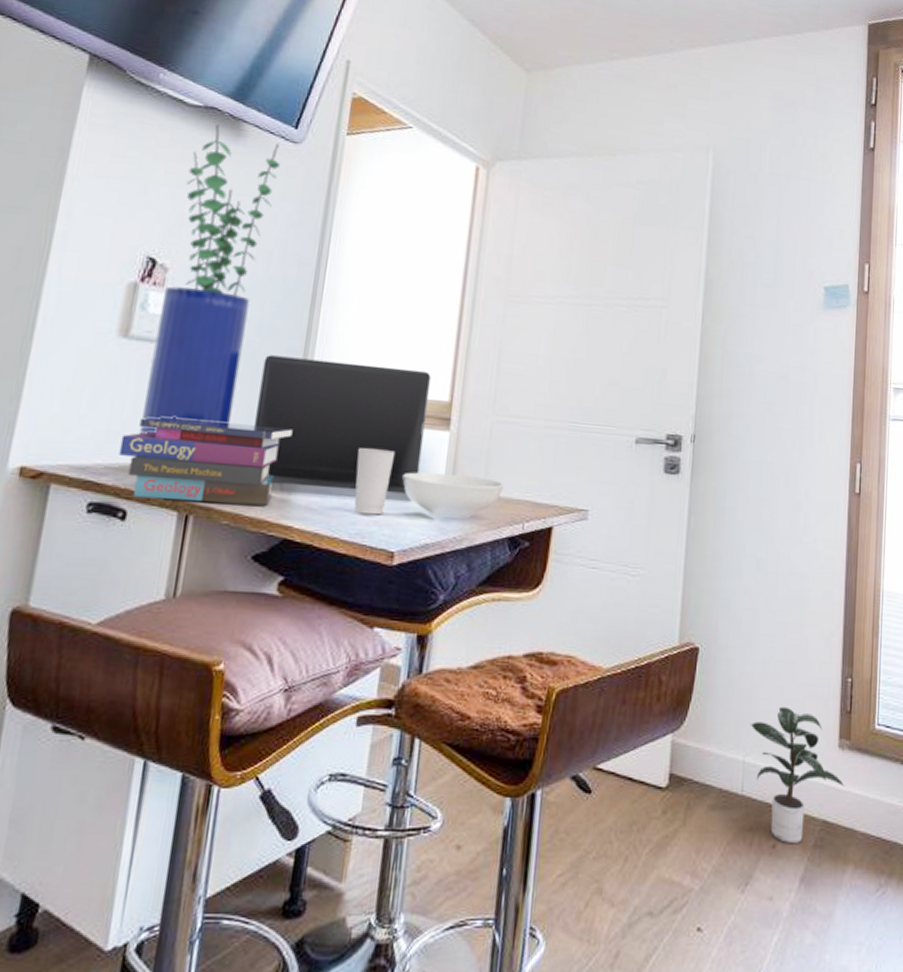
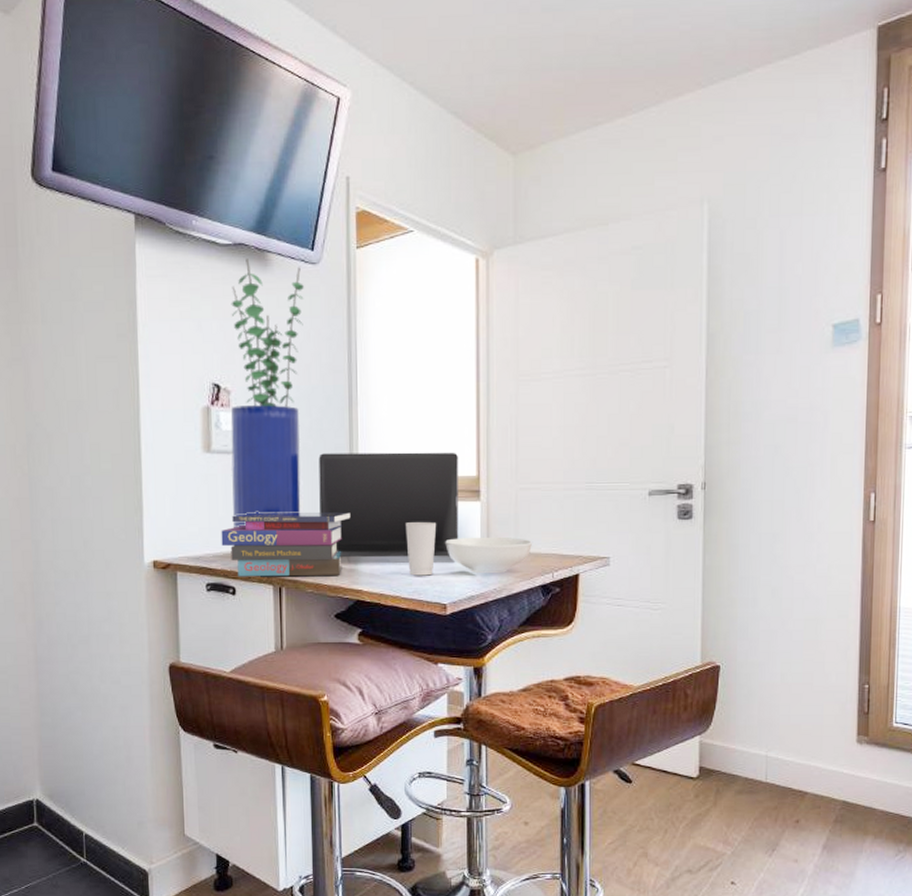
potted plant: present [750,706,845,843] -> none [771,711,864,819]

